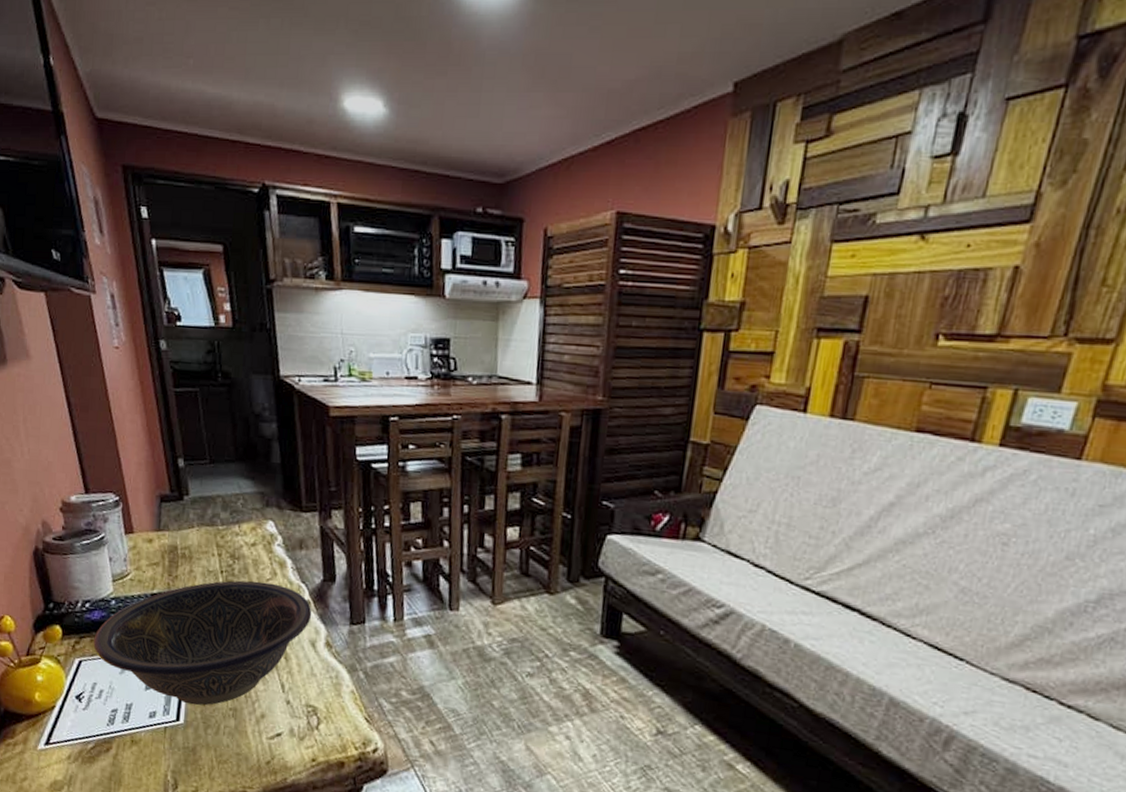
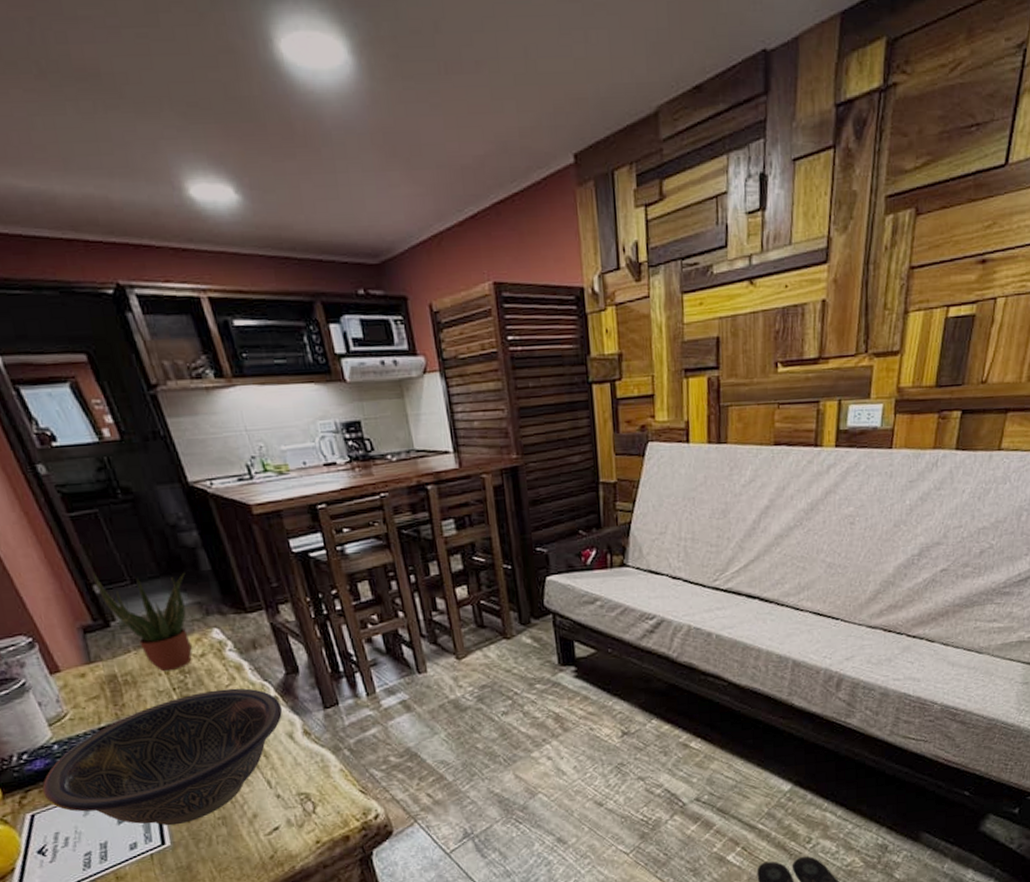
potted plant: none [180,446,257,553] -> present [93,572,193,672]

